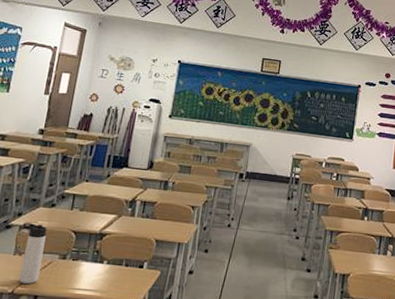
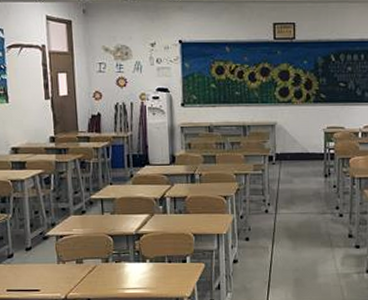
thermos bottle: present [19,222,47,284] -> none [58,231,87,289]

